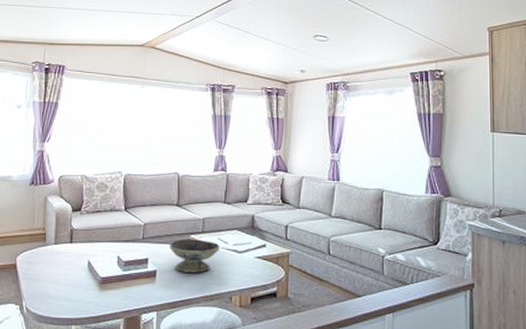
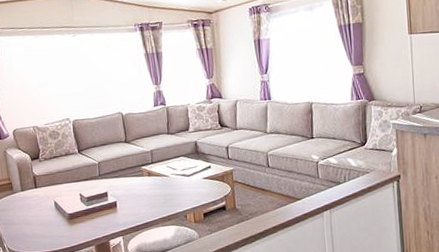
decorative bowl: present [170,239,220,273] -> none [124,169,170,200]

